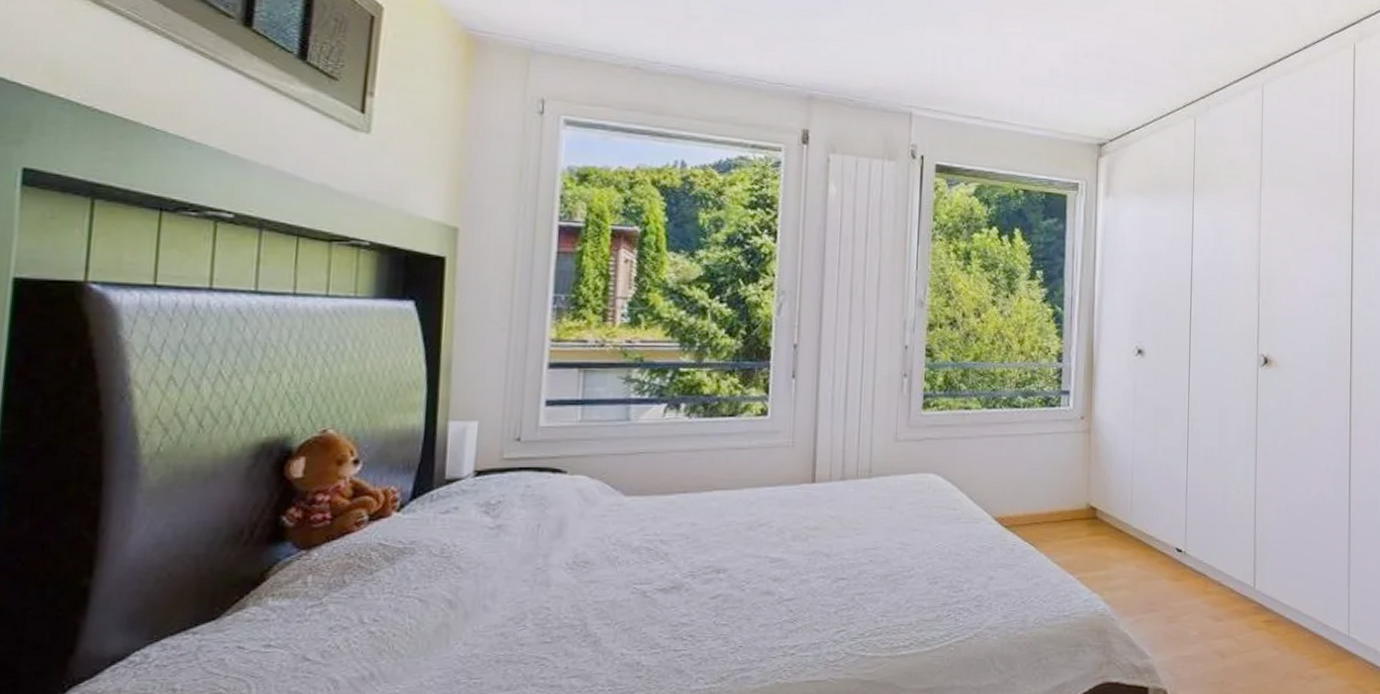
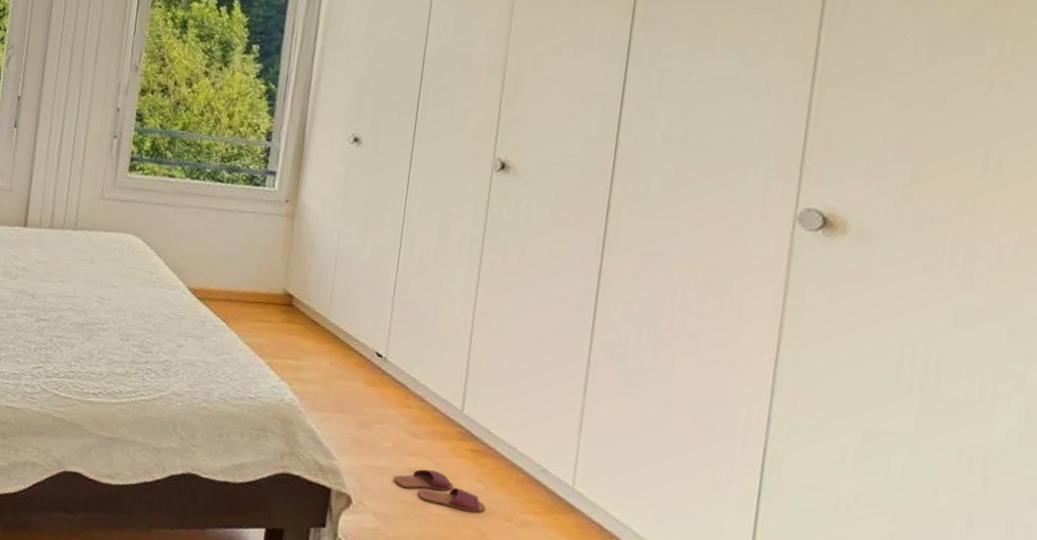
slippers: none [1202,647,1282,678] -> present [393,469,485,513]

